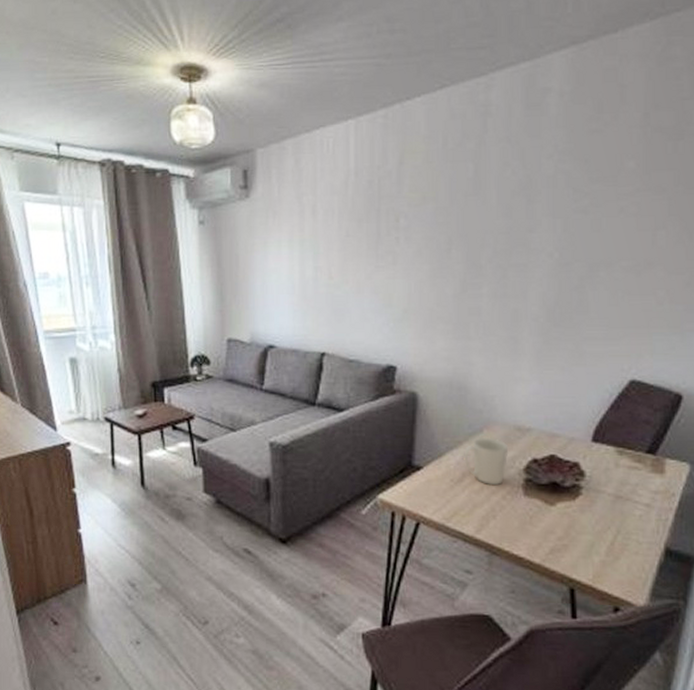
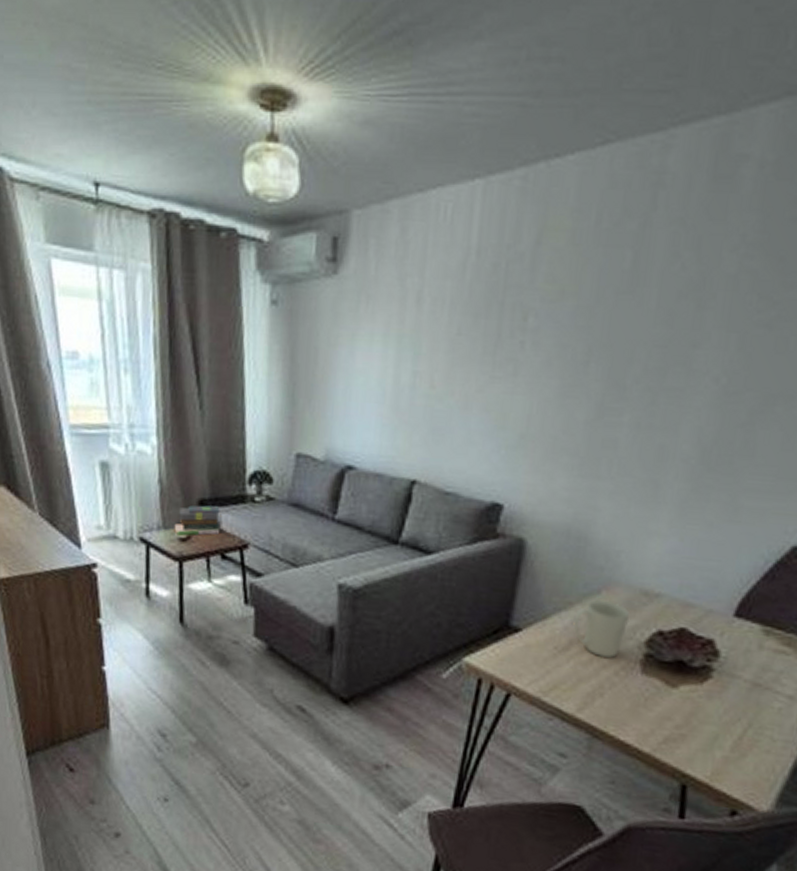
books: none [132,387,170,414] -> present [174,505,221,537]

